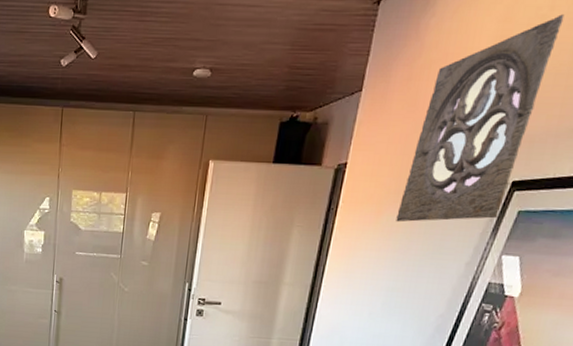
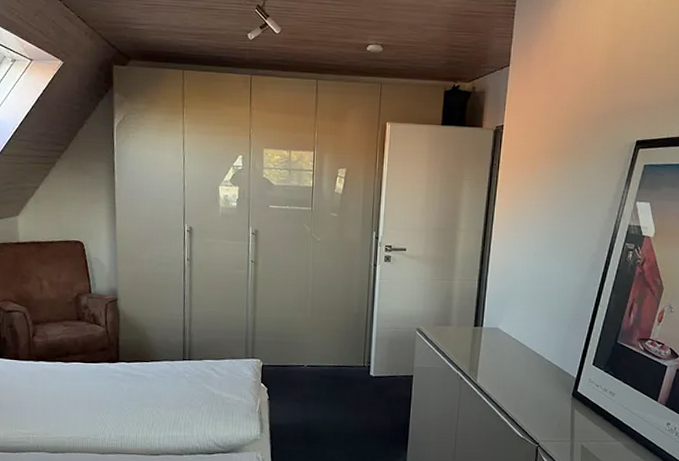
wall ornament: present [396,14,565,223] -> none [548,10,658,175]

